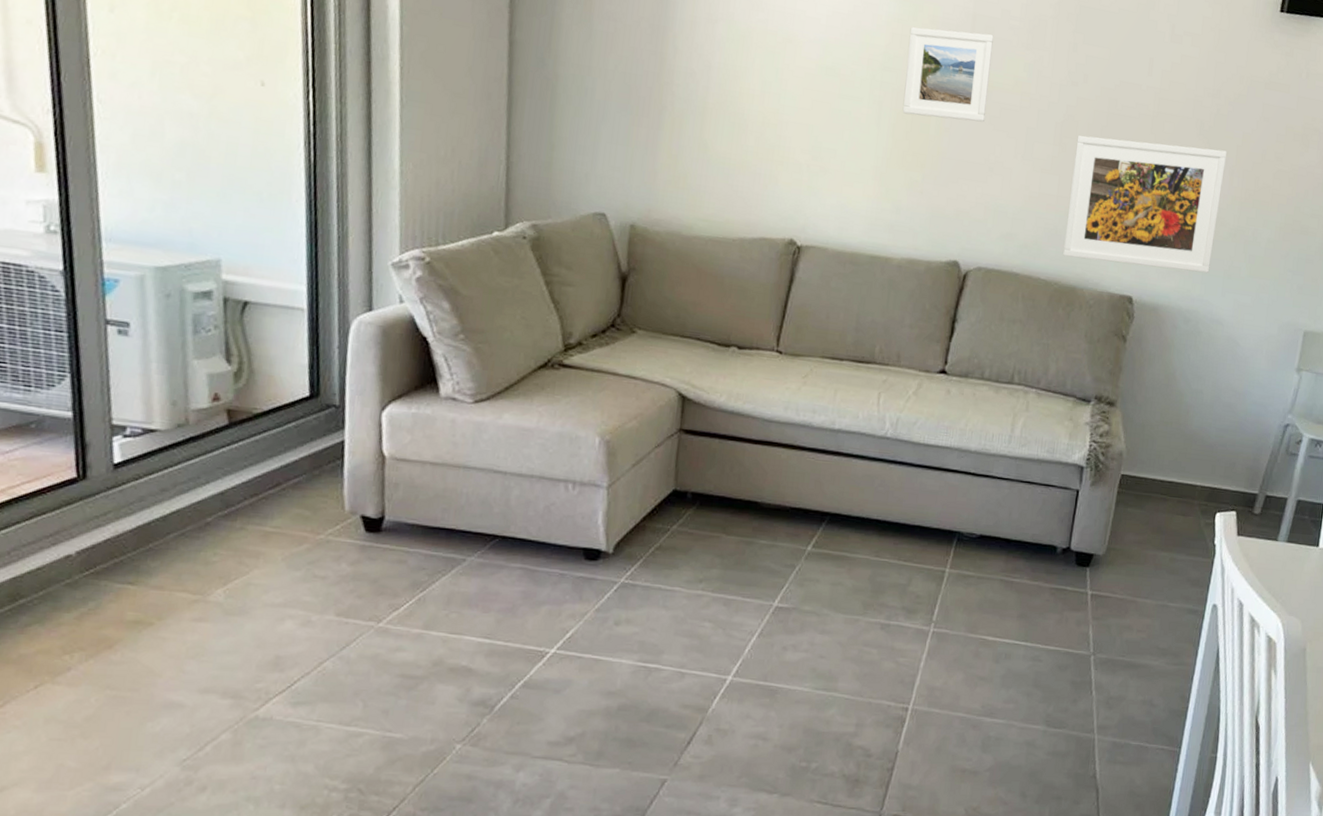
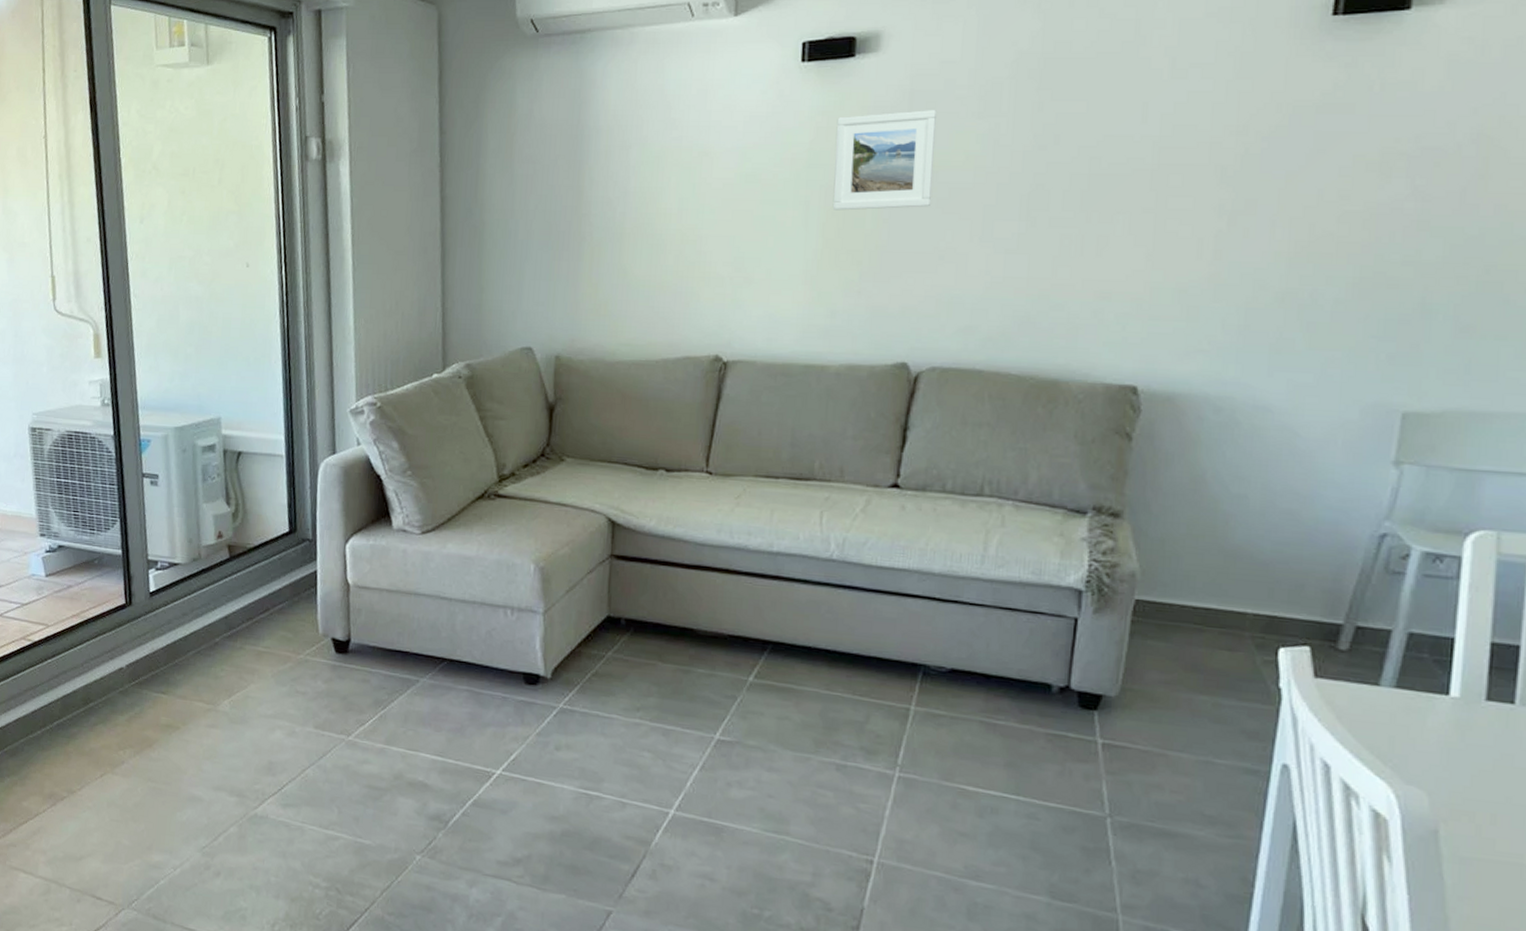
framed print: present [1063,135,1228,273] -> none [1039,197,1264,350]

